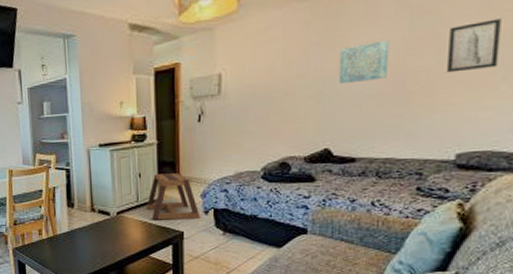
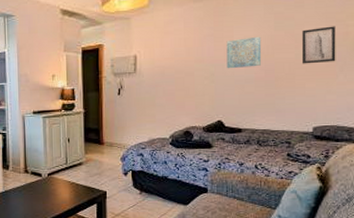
stool: present [146,173,201,220] -> none [74,139,121,181]

